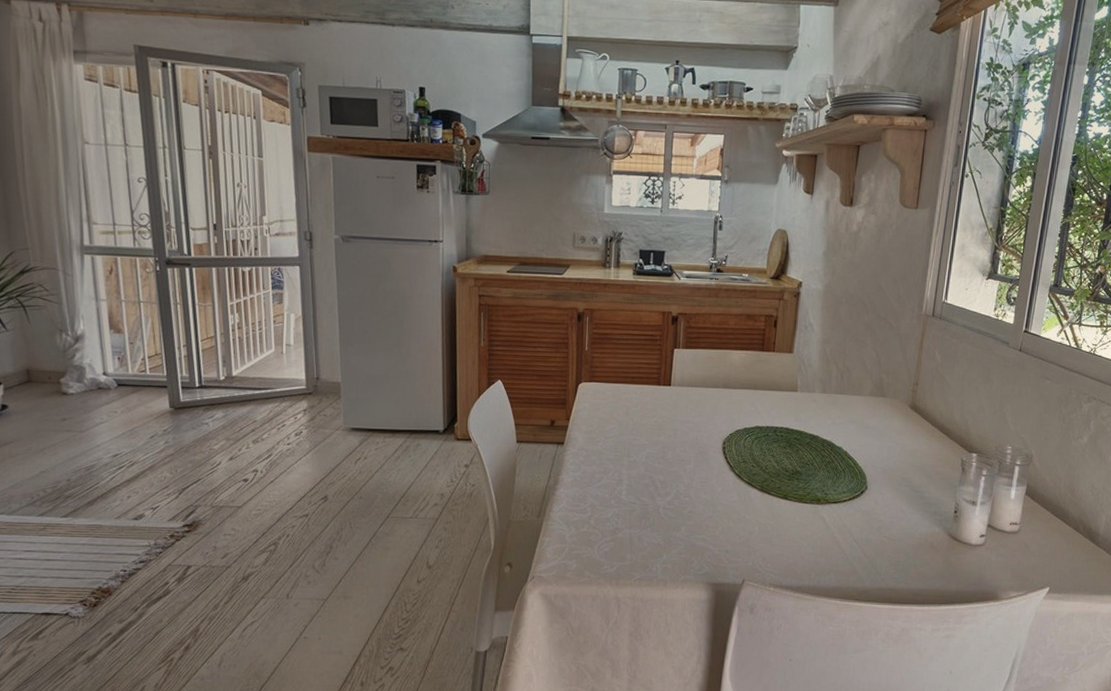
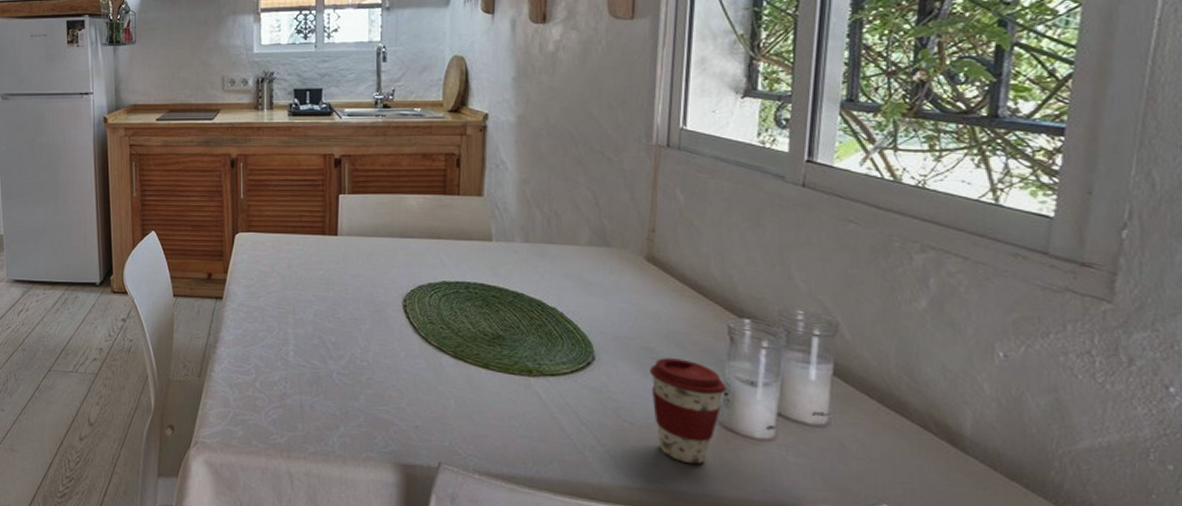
coffee cup: none [905,485,957,567] -> present [650,358,727,465]

